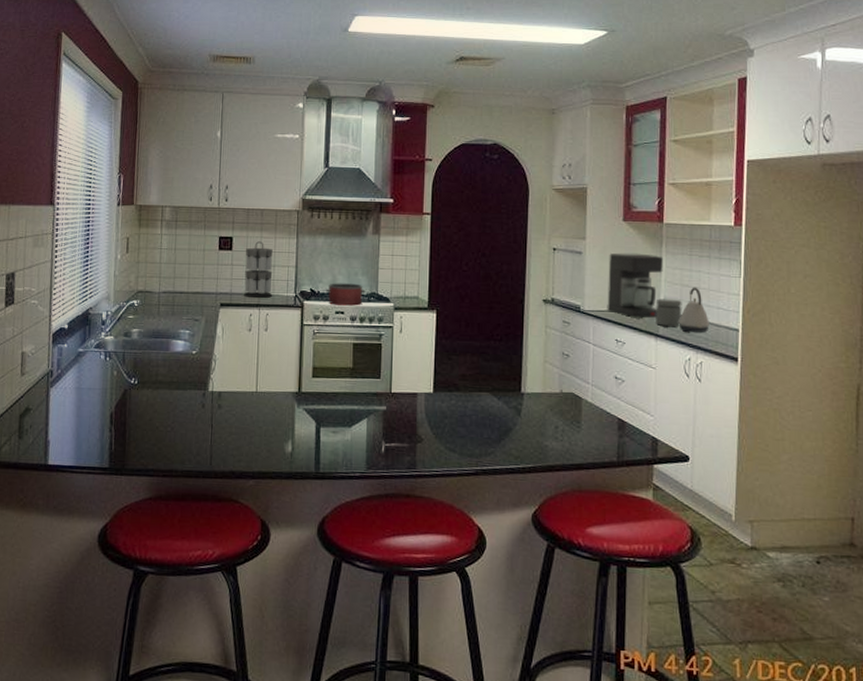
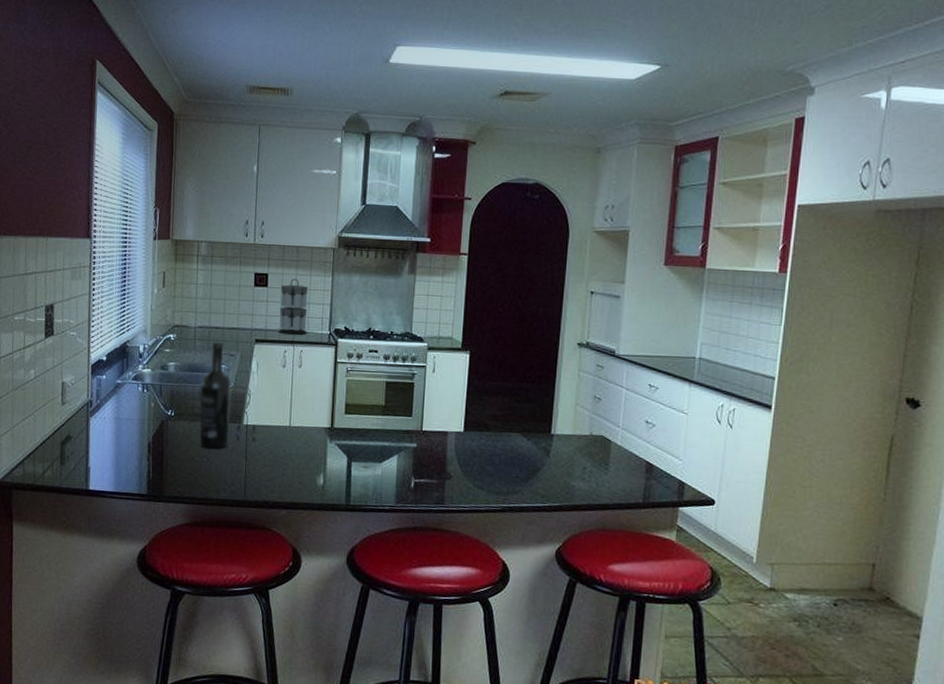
wine bottle: none [163,306,197,418] -> present [199,341,232,449]
cooking pot: present [326,283,366,306] -> none [360,321,400,345]
coffee maker: present [607,252,663,319] -> none [642,297,703,364]
jar: present [656,298,682,327] -> none [691,345,719,374]
kettle: present [678,287,711,334] -> none [714,333,747,381]

